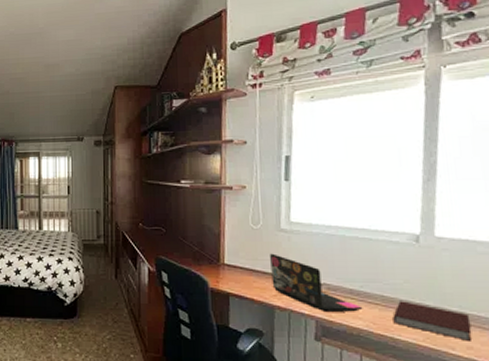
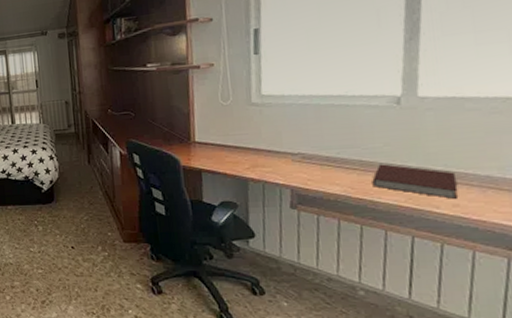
laptop: present [270,253,363,313] -> none [241,128,340,181]

